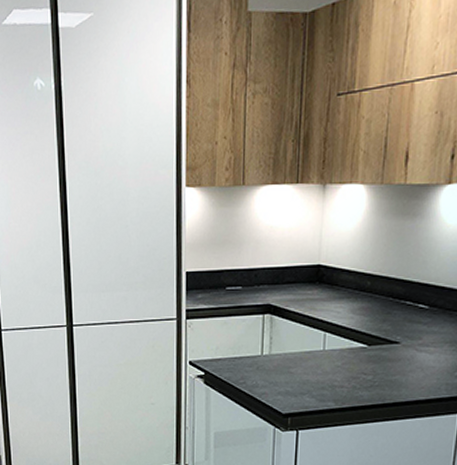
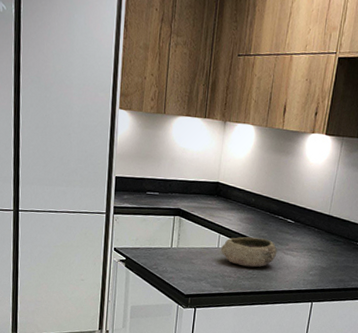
bowl: none [328,333,407,373] -> present [221,237,278,268]

